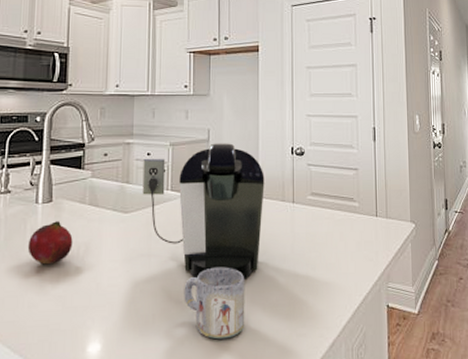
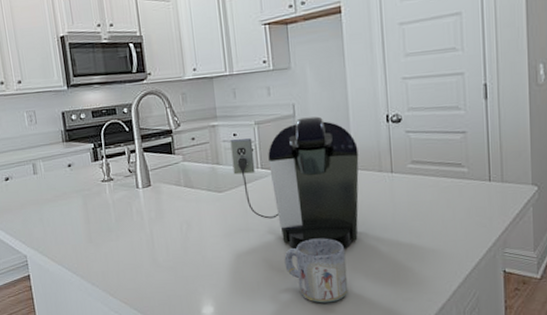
fruit: present [27,221,73,265] -> none [136,203,176,242]

